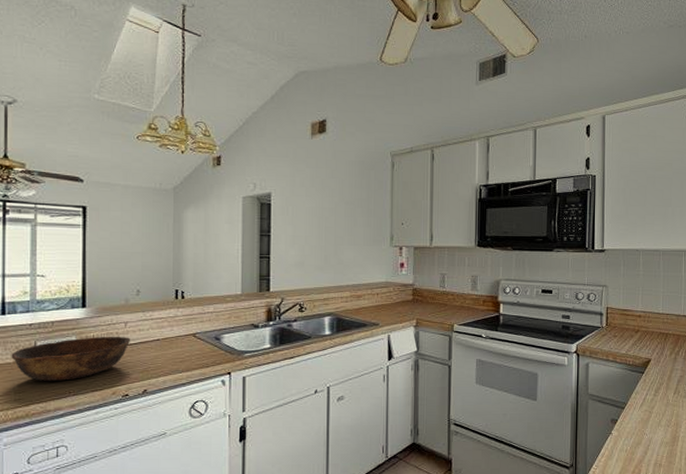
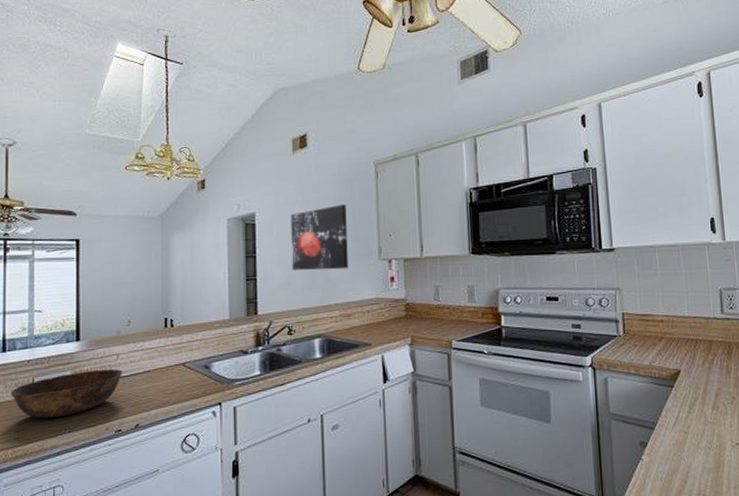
wall art: none [306,191,362,253] -> present [291,204,348,270]

